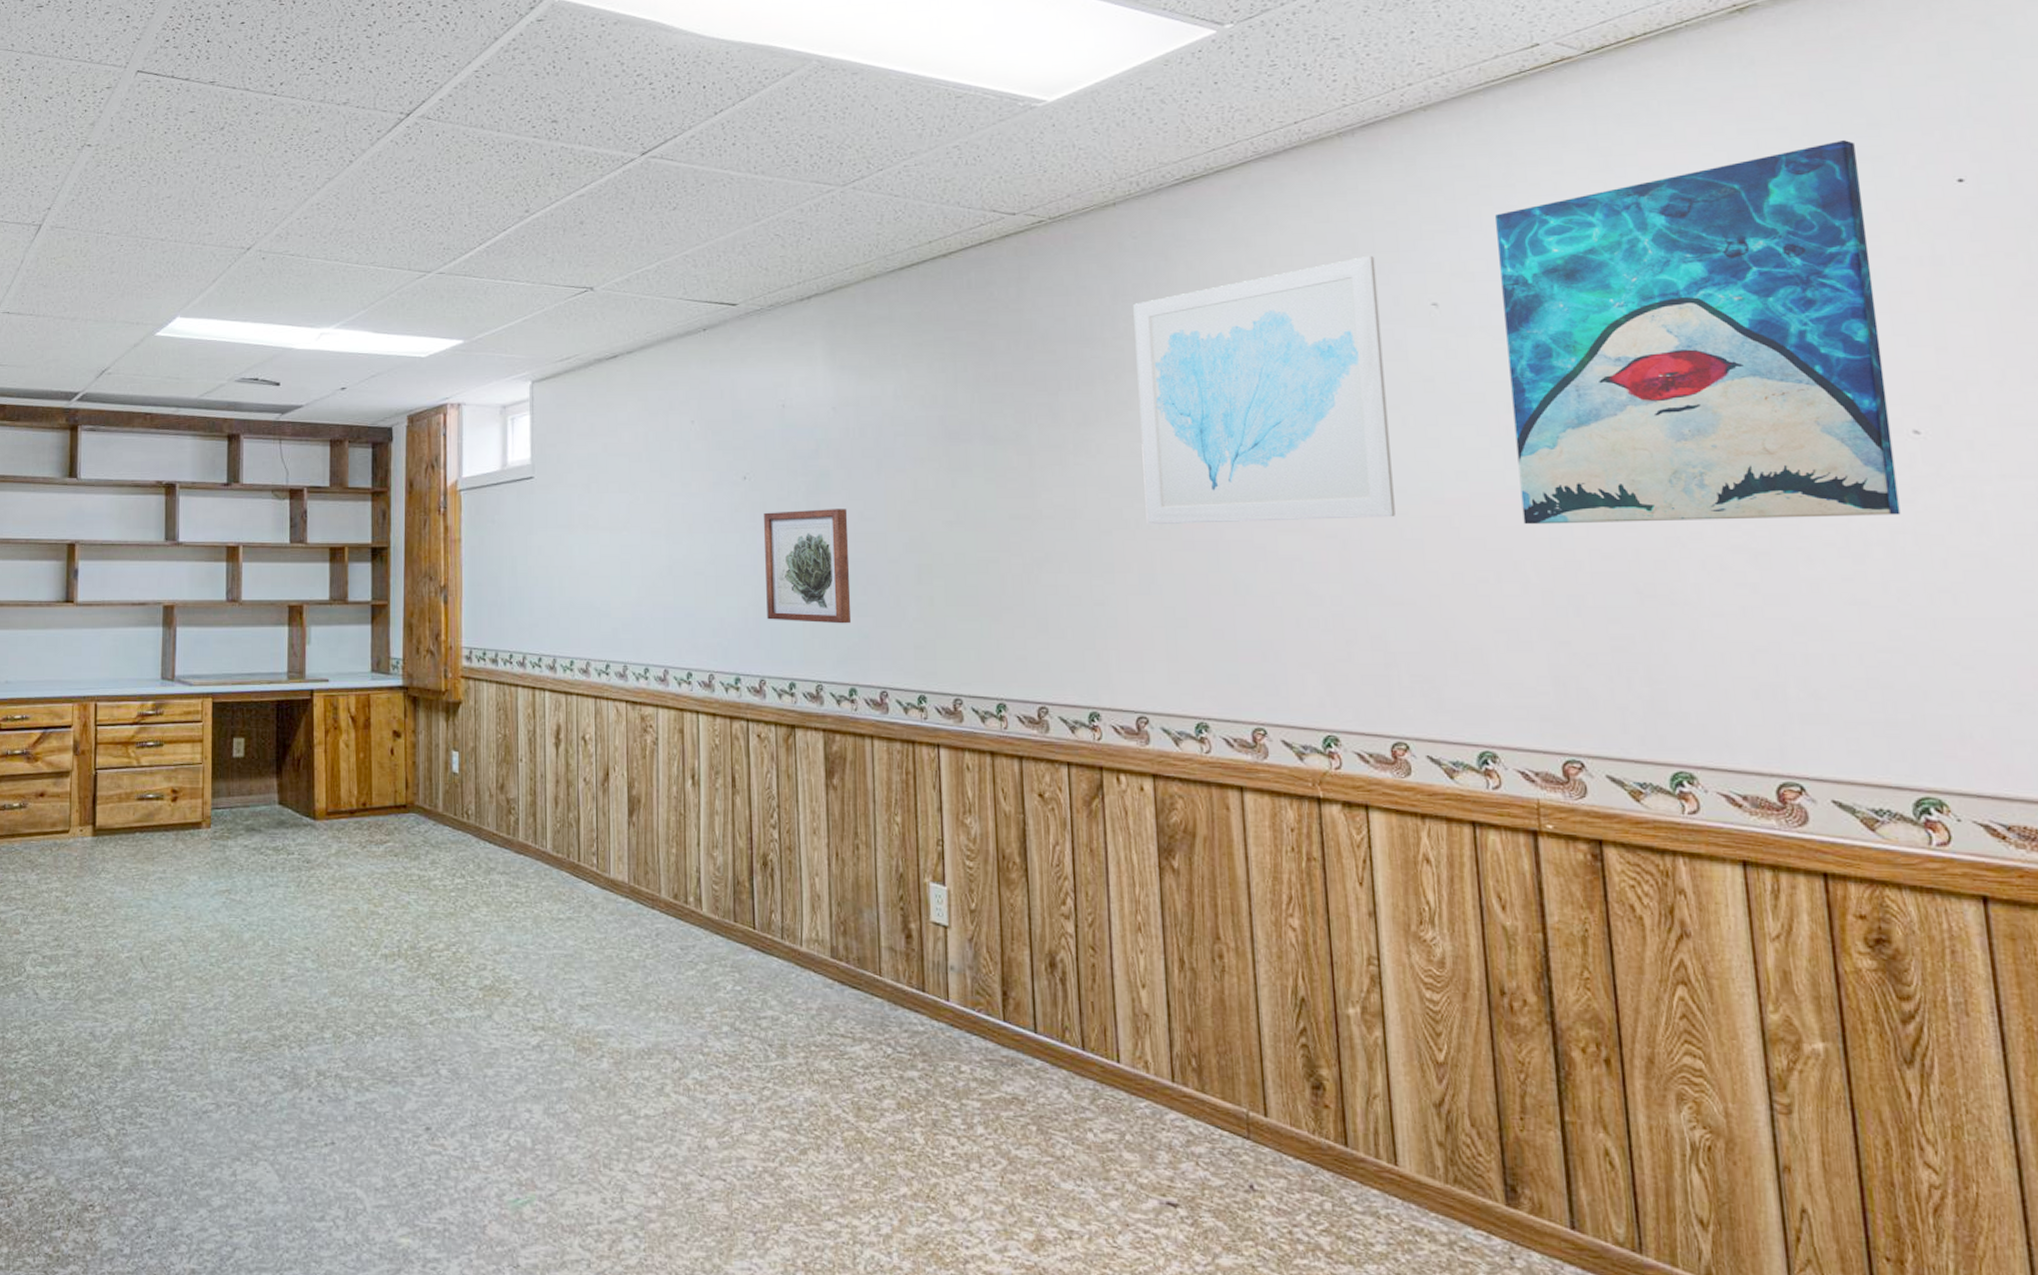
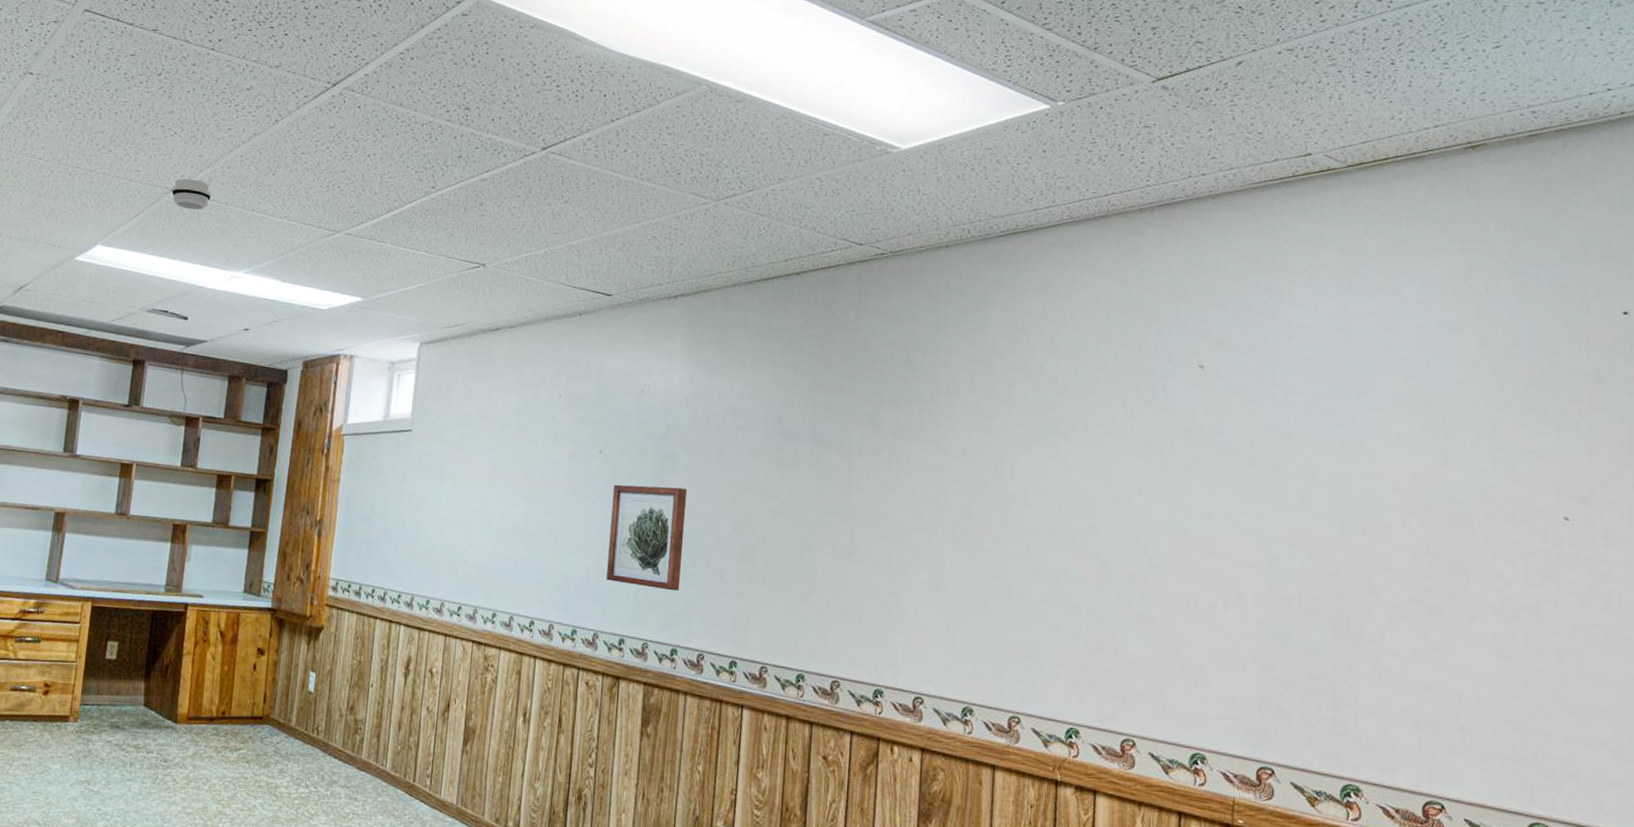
smoke detector: none [248,235,291,268] -> present [171,178,212,210]
wall art: present [1133,255,1396,525] -> none [942,317,1157,545]
wall art: present [1495,139,1901,525] -> none [1250,267,1549,587]

